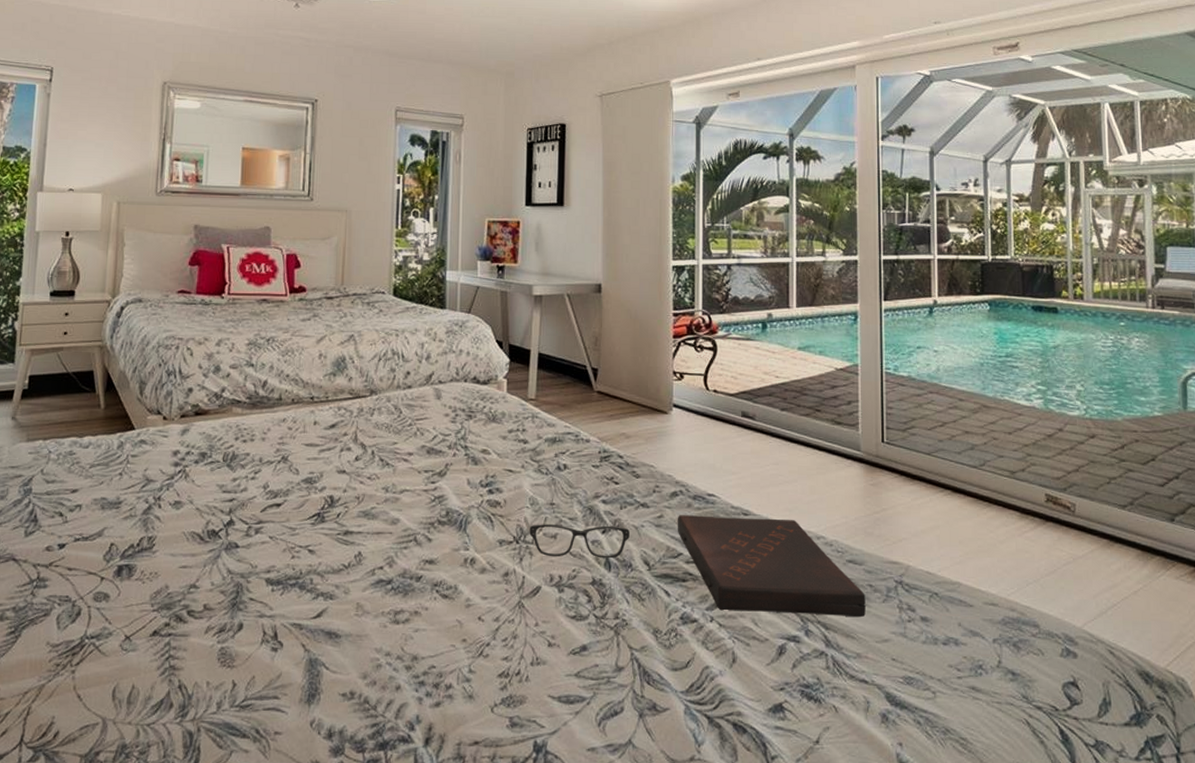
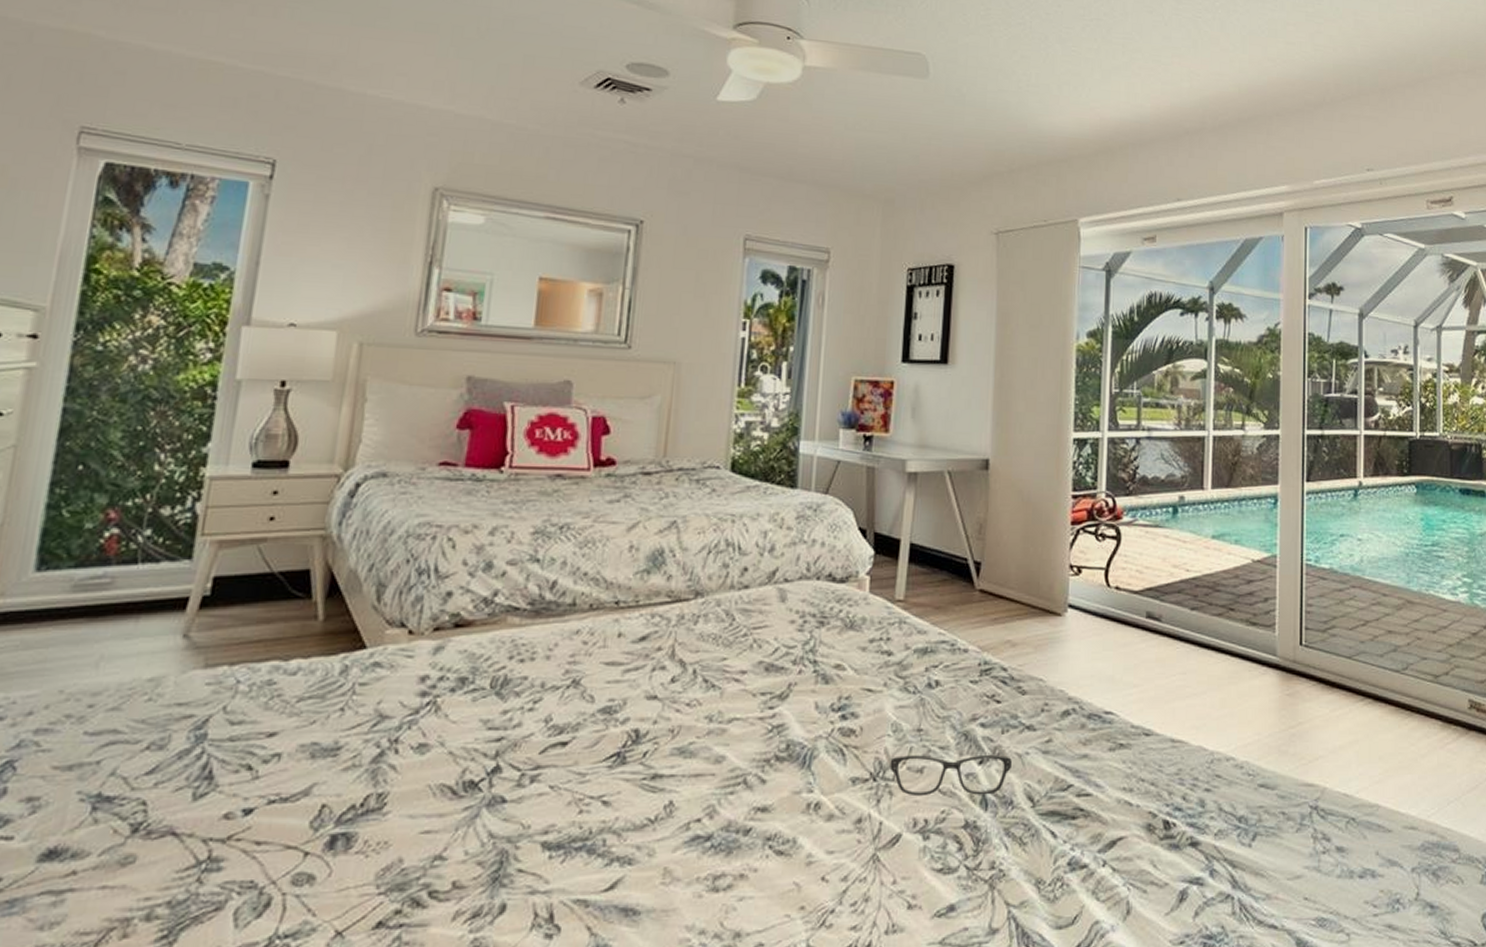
book: present [677,515,867,618] -> none [1067,738,1278,852]

